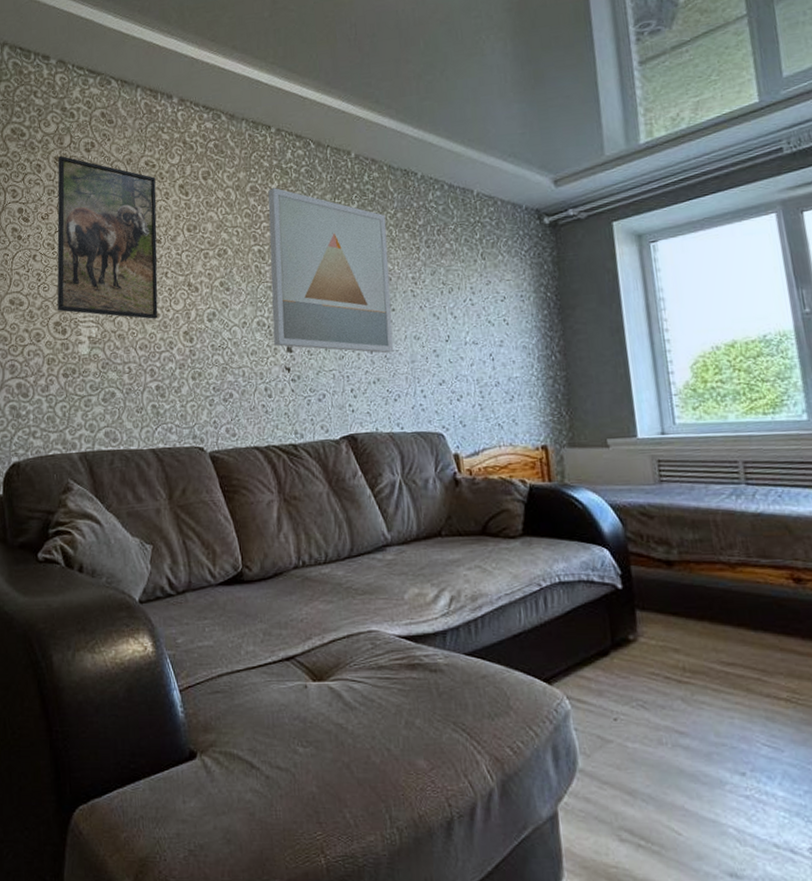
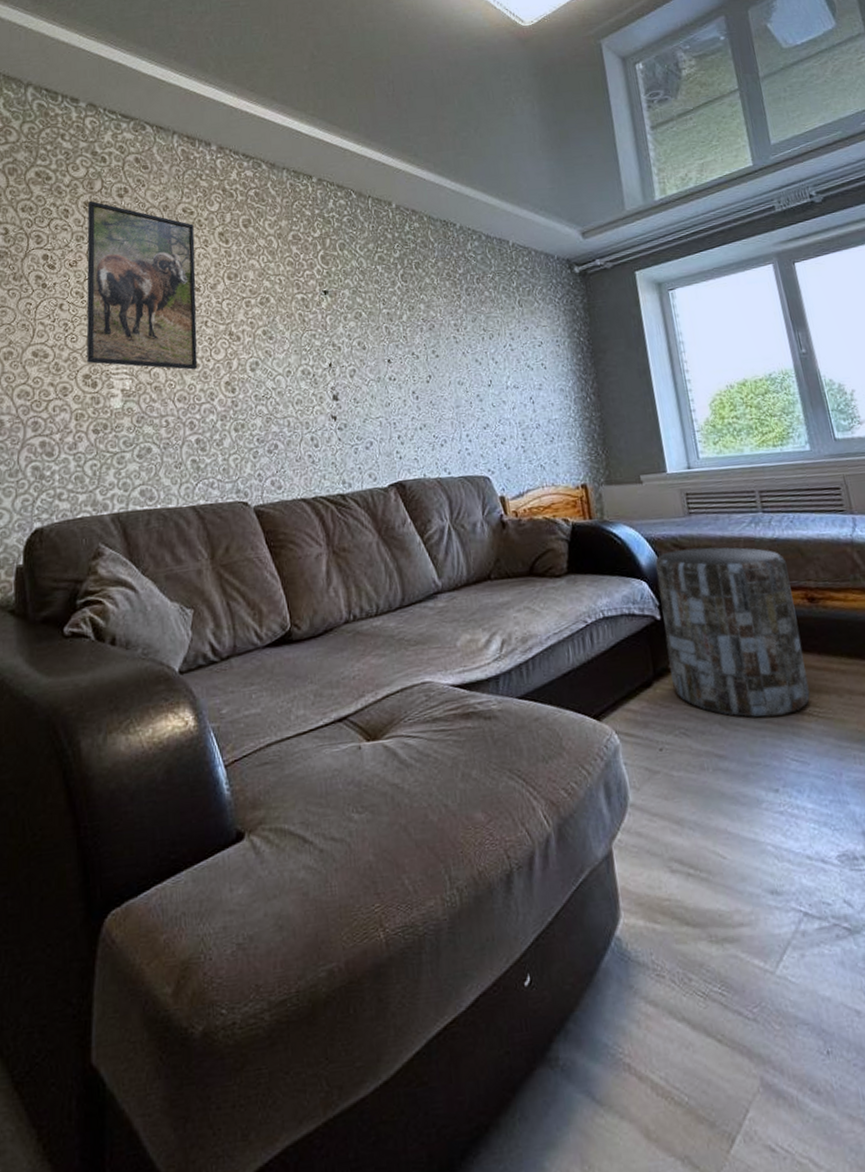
wall art: present [268,187,394,354] -> none [310,236,439,400]
side table: none [619,518,789,698] -> present [655,547,810,718]

